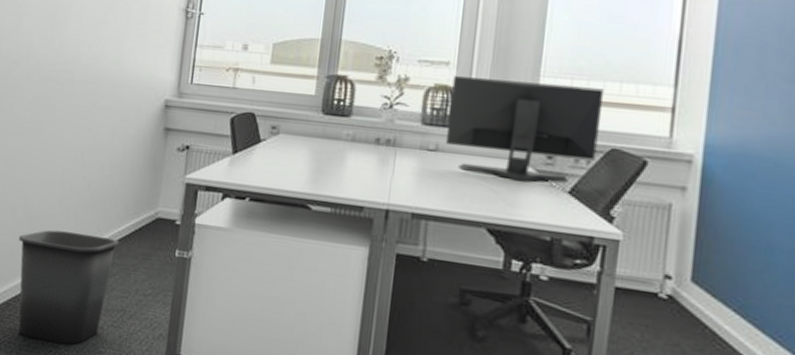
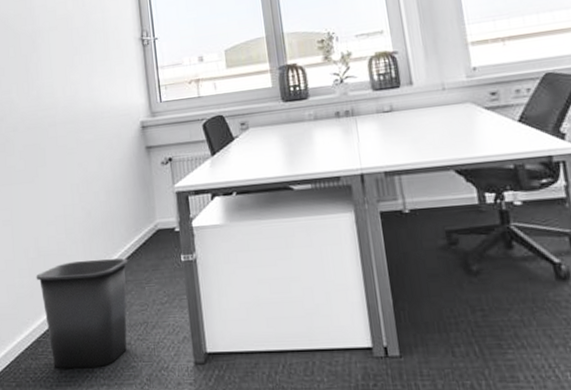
computer monitor: present [445,76,605,184] -> none [390,22,534,124]

